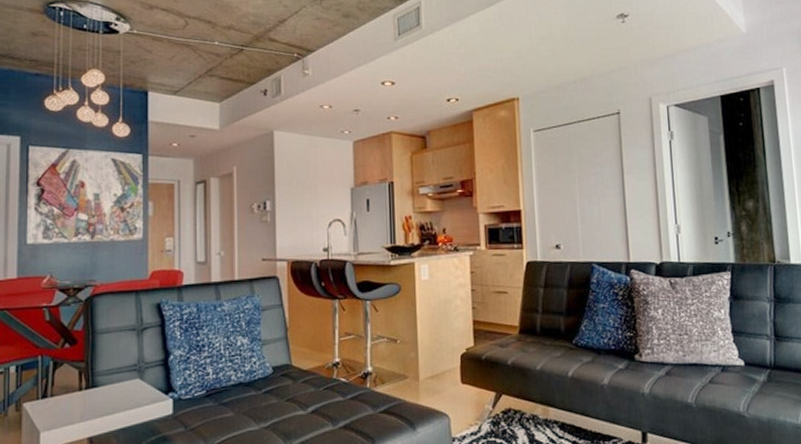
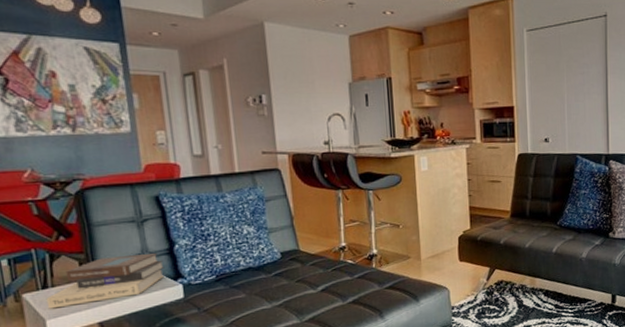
books: none [43,364,157,420] -> present [46,253,164,309]

